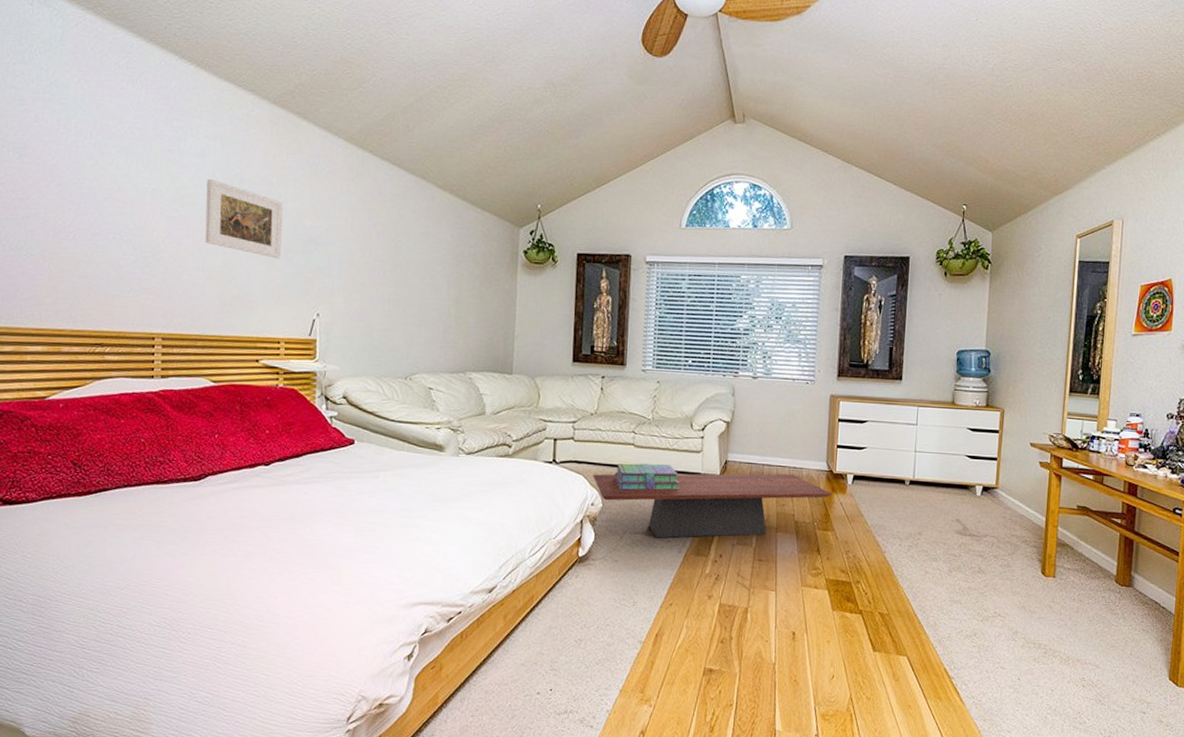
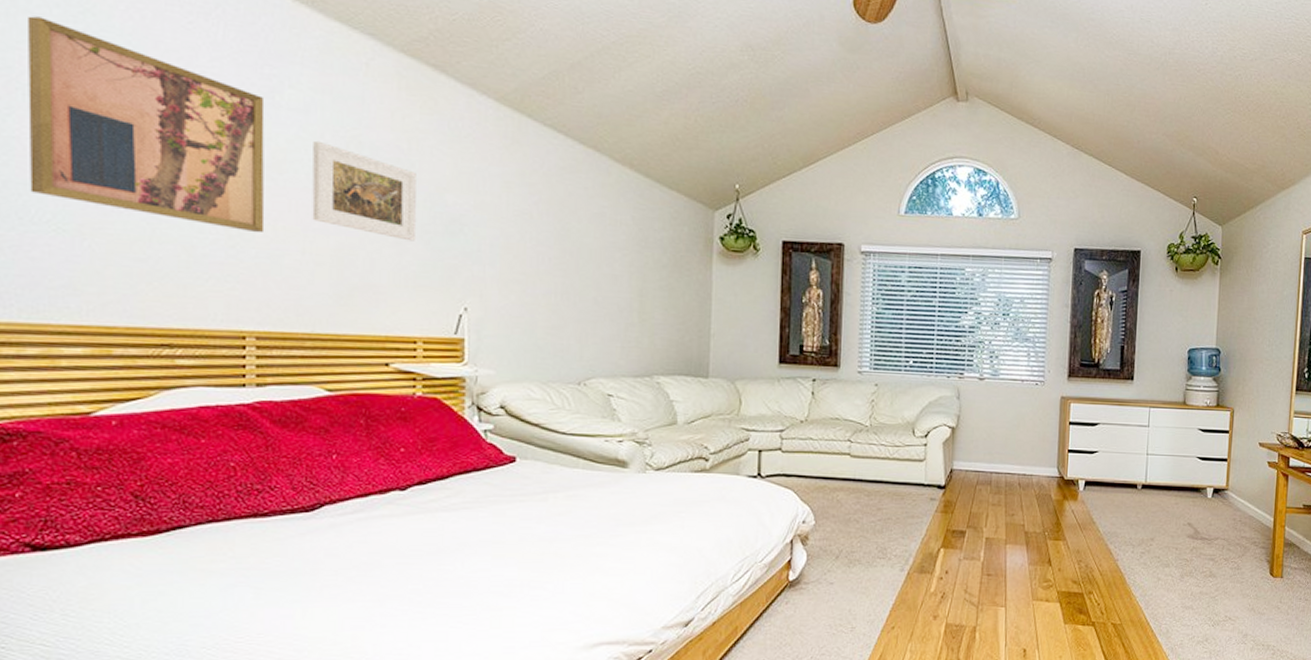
wall art: none [10,90,173,254] -> present [26,15,265,233]
coffee table: present [592,473,832,538] -> none [803,481,1064,556]
stack of books: present [614,463,679,491] -> none [828,474,901,505]

